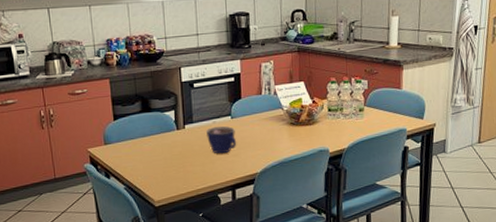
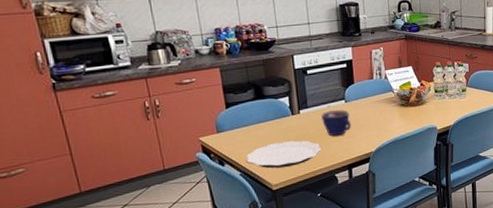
plate: none [130,156,205,184] -> present [245,140,322,169]

